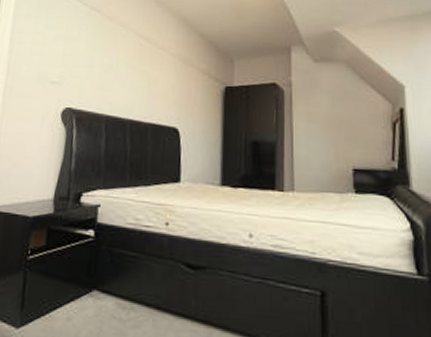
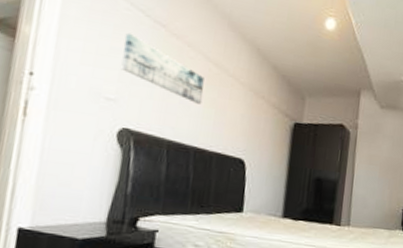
wall art: none [63,21,136,78] -> present [121,33,204,105]

